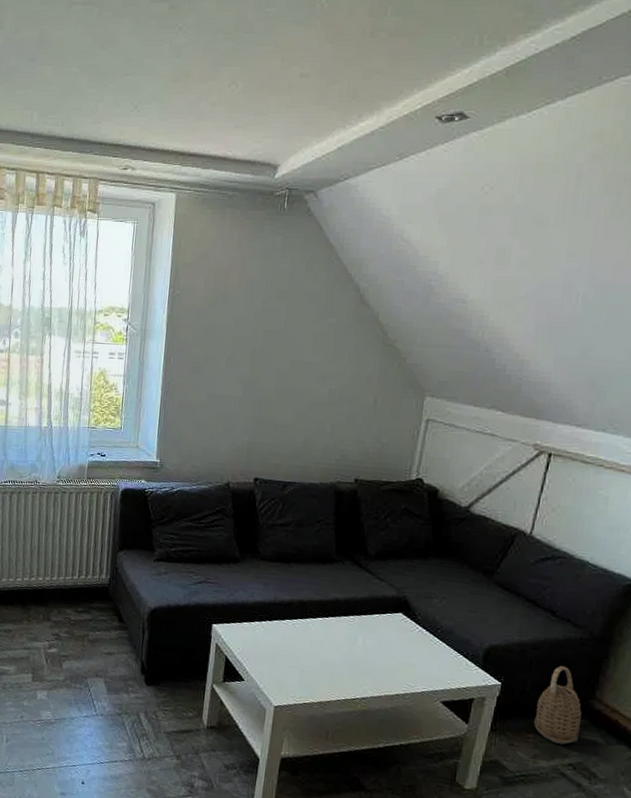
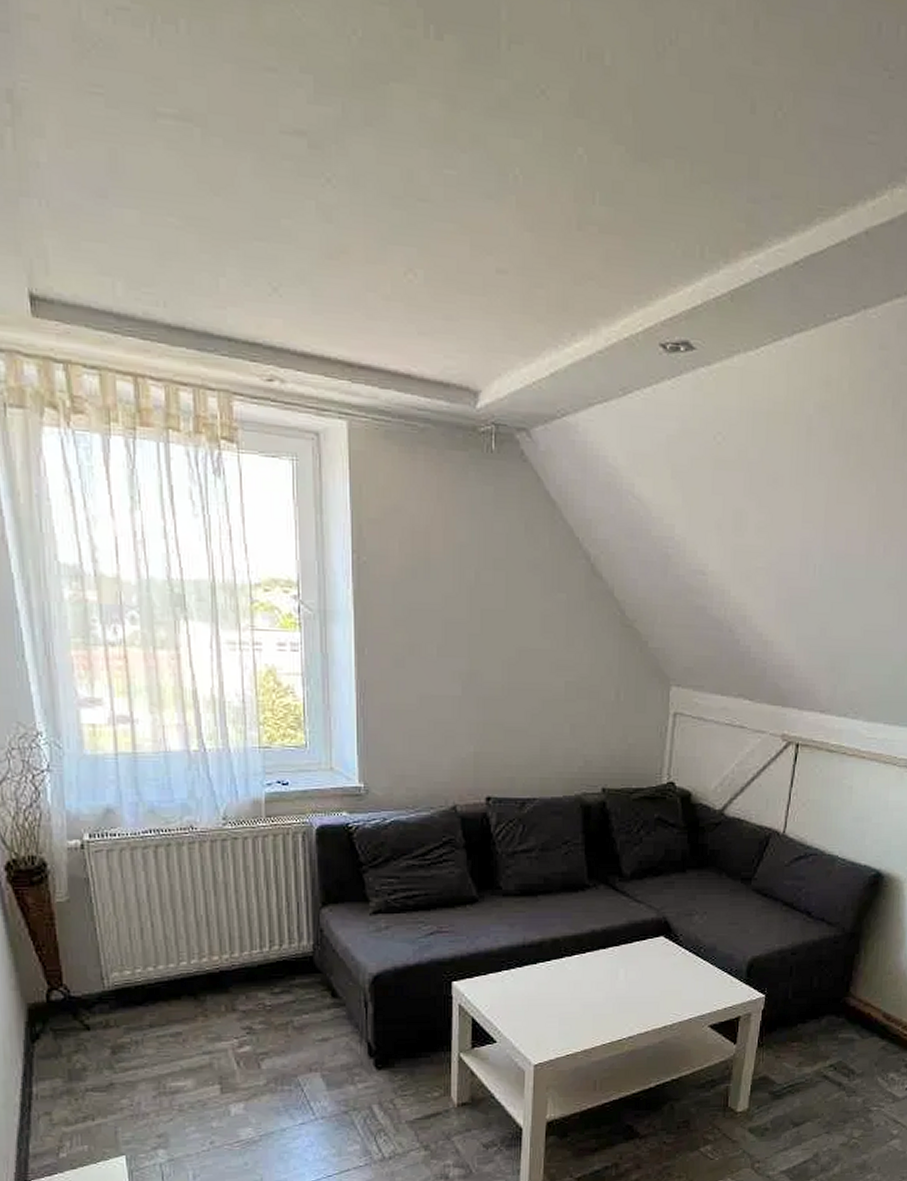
basket: present [534,665,582,745] -> none [797,967,839,1047]

